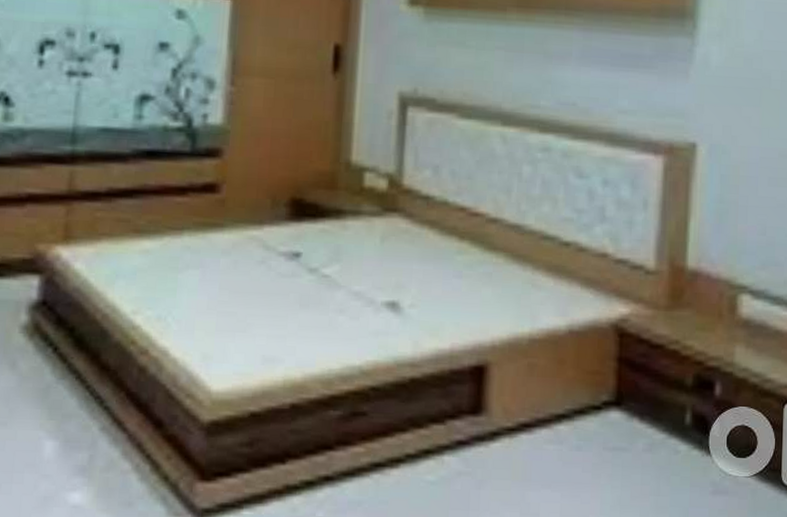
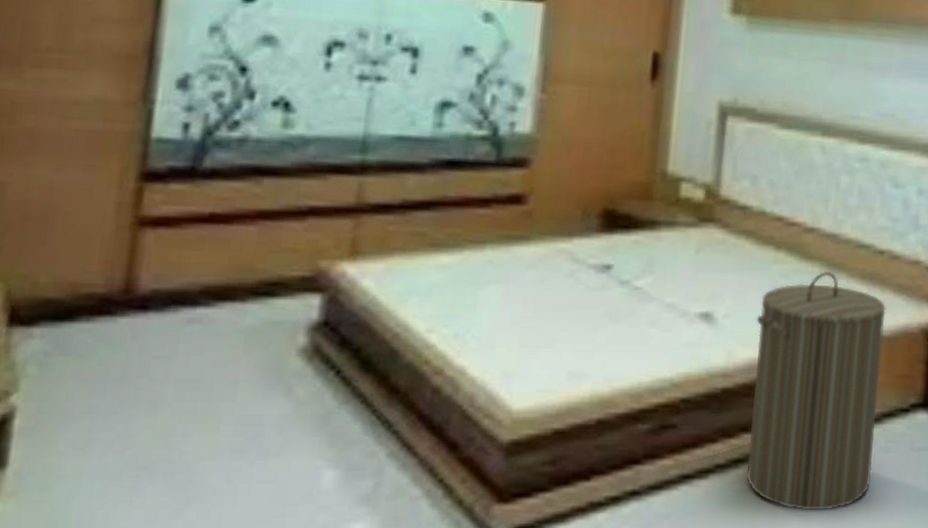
laundry hamper: none [436,262,574,507] -> present [746,270,886,511]

